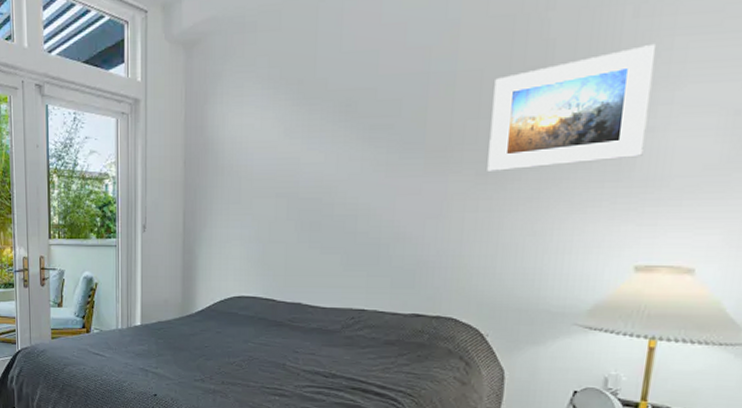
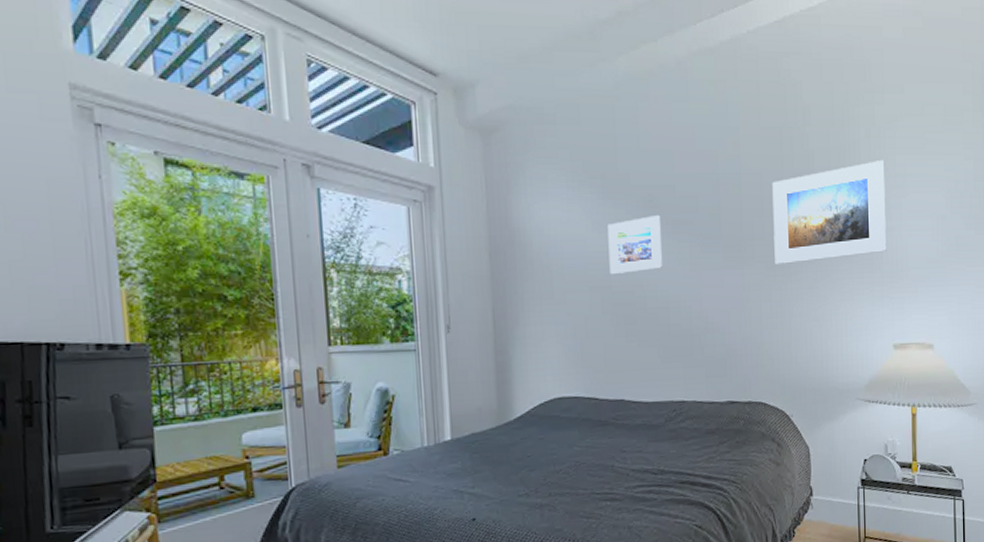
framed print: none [298,119,358,182] -> present [607,214,663,275]

